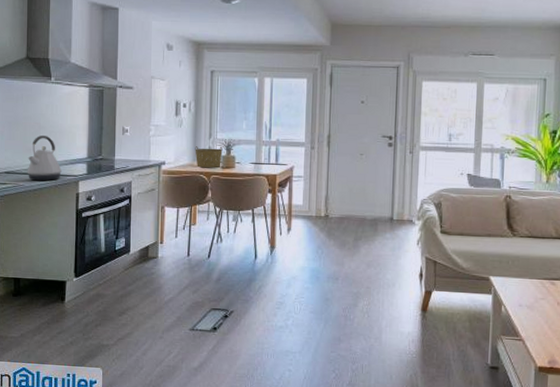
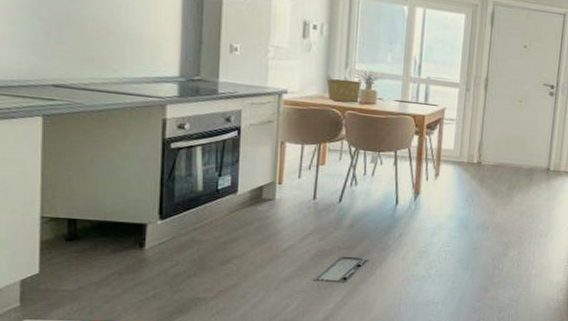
kettle: present [27,136,62,181] -> none [87,43,141,102]

